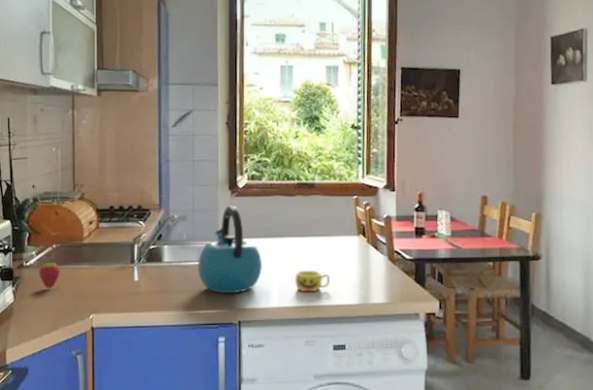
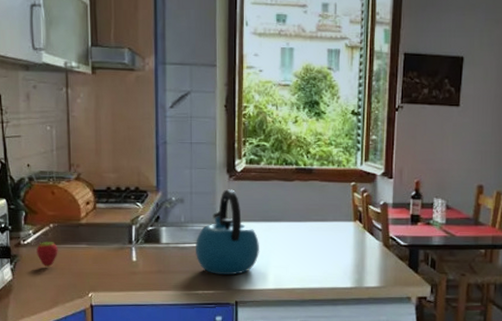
cup: present [295,270,331,292] -> none [292,253,326,275]

